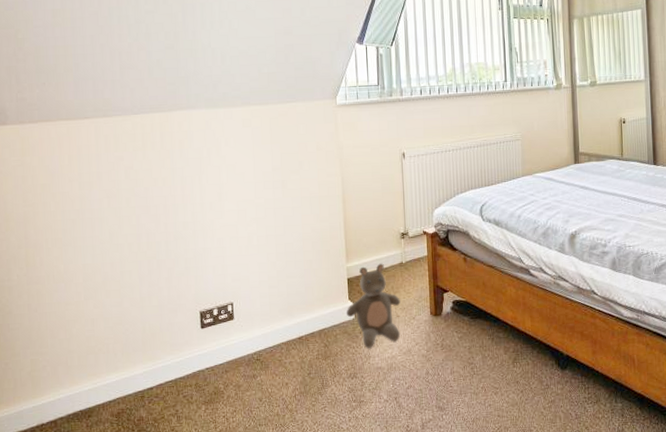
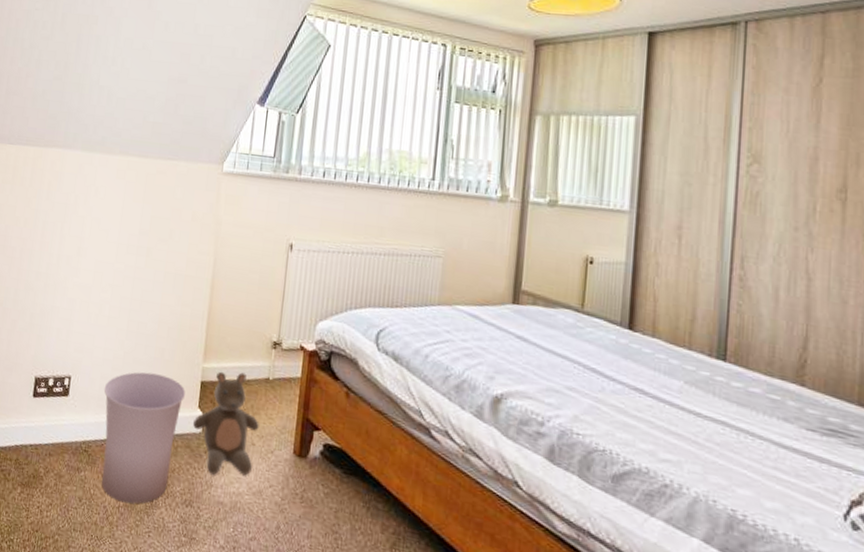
waste bin: none [264,281,336,391] -> present [101,372,185,504]

